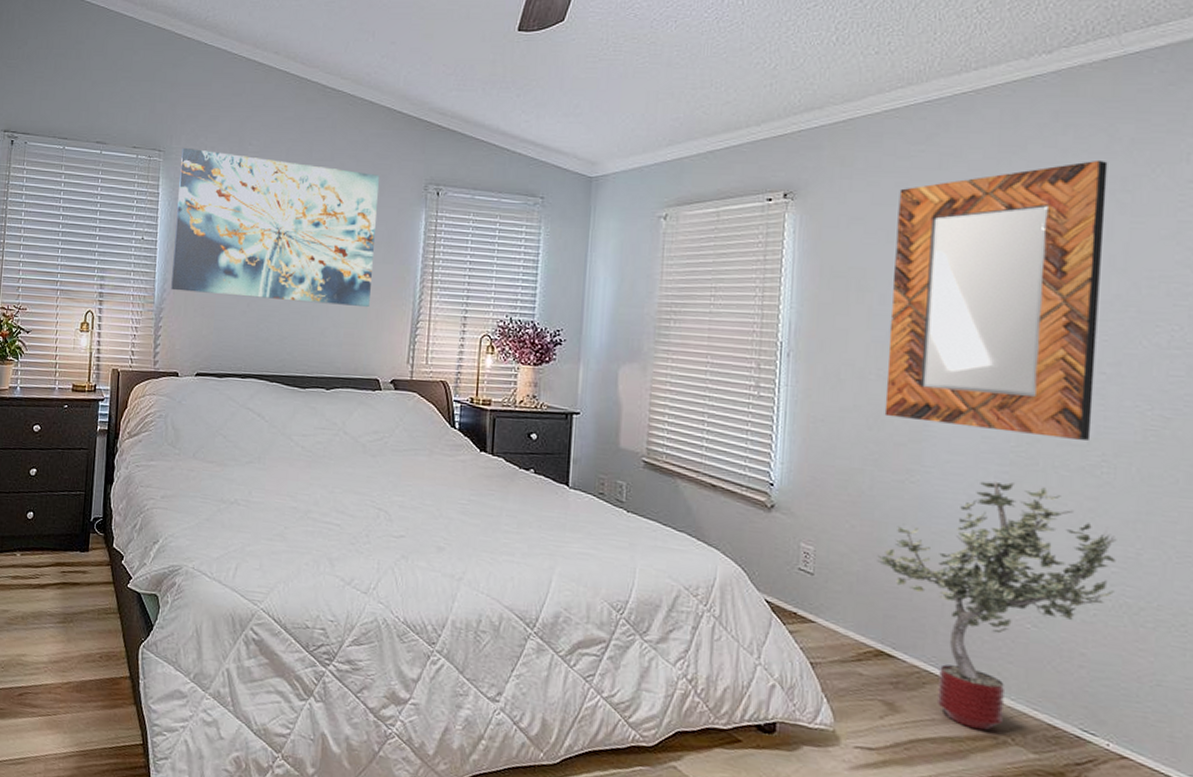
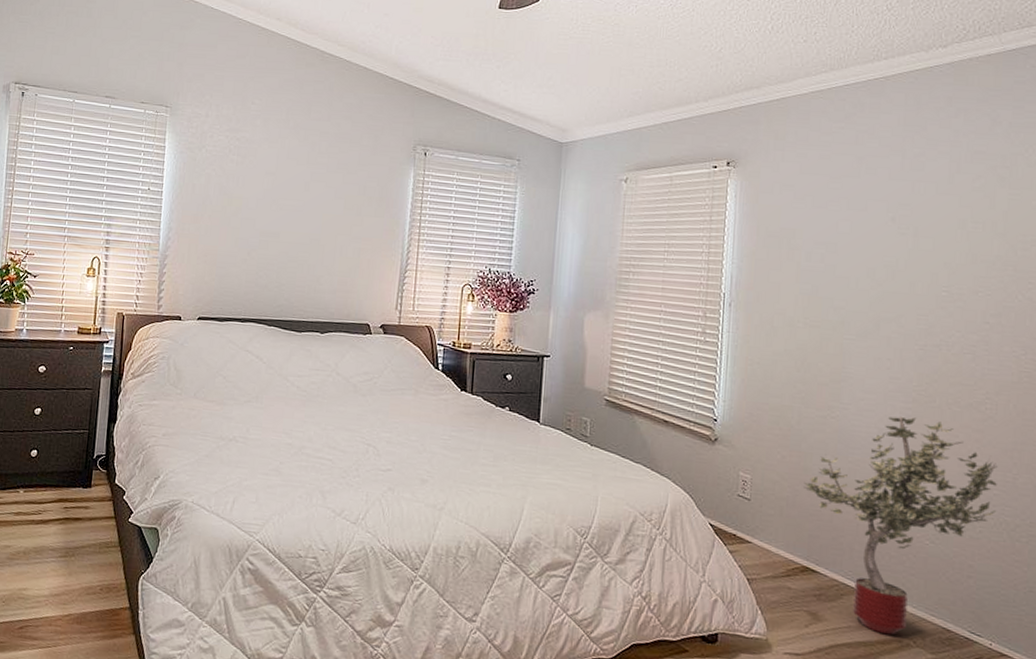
wall art: present [171,147,379,308] -> none [175,104,372,258]
home mirror: present [884,159,1108,440] -> none [810,139,991,381]

